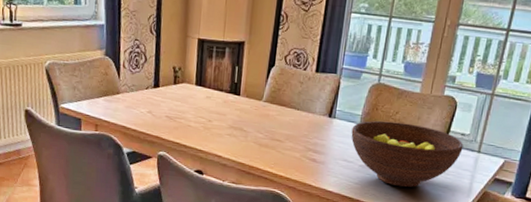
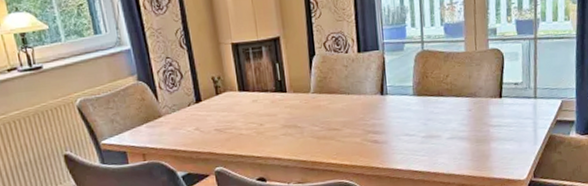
fruit bowl: present [351,121,464,188] -> none [406,83,520,150]

